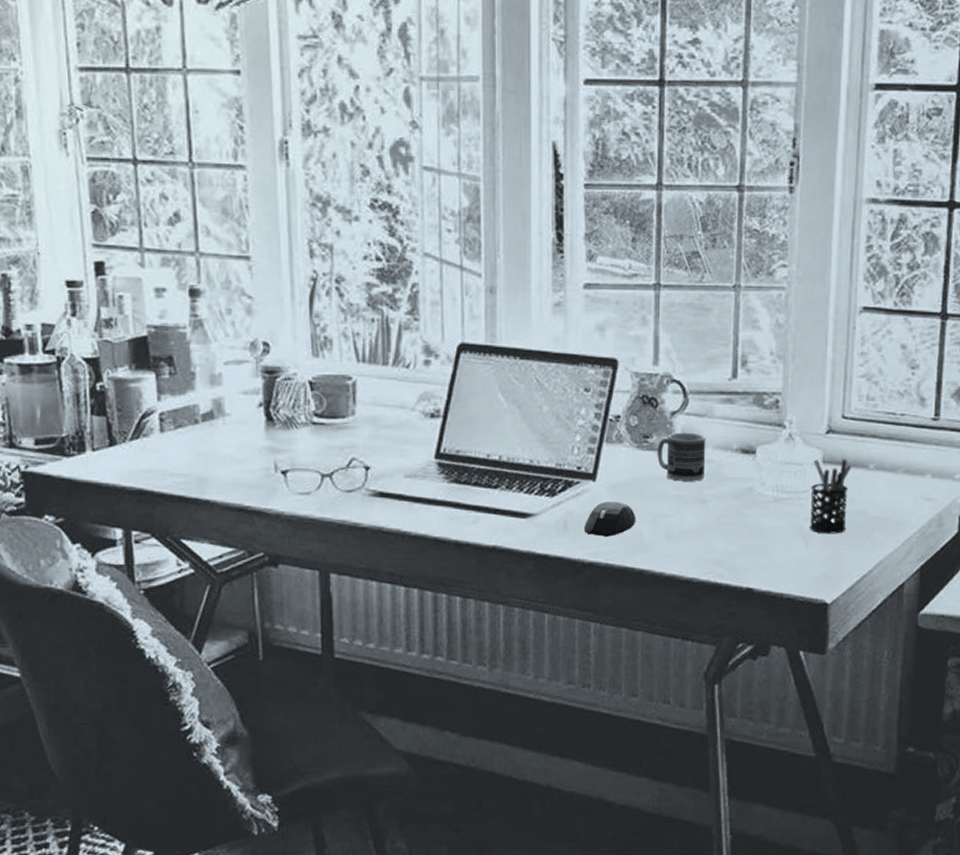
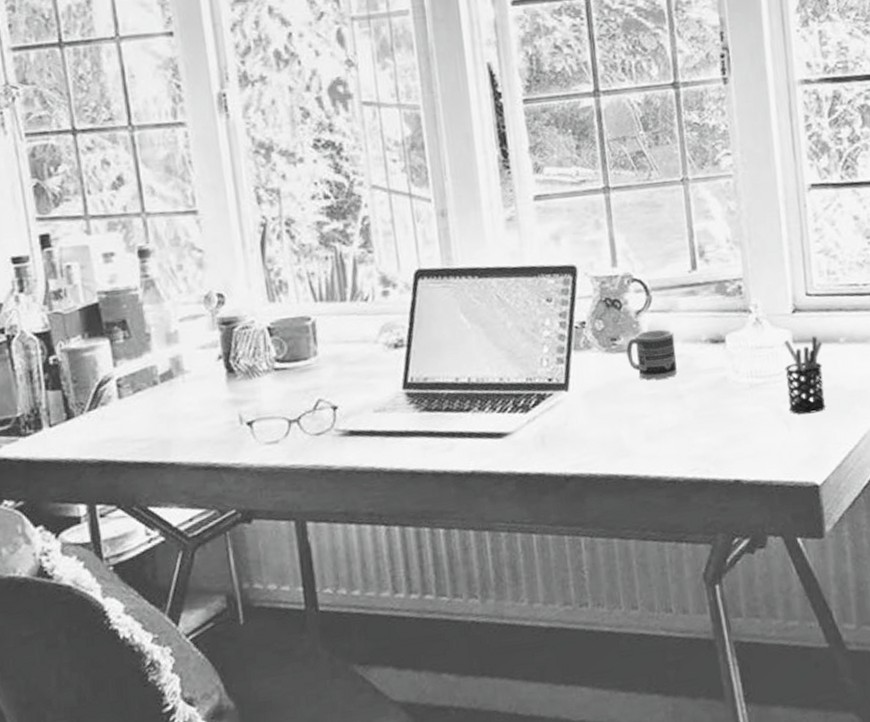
mouse: present [583,502,636,537] -> none [561,409,614,447]

